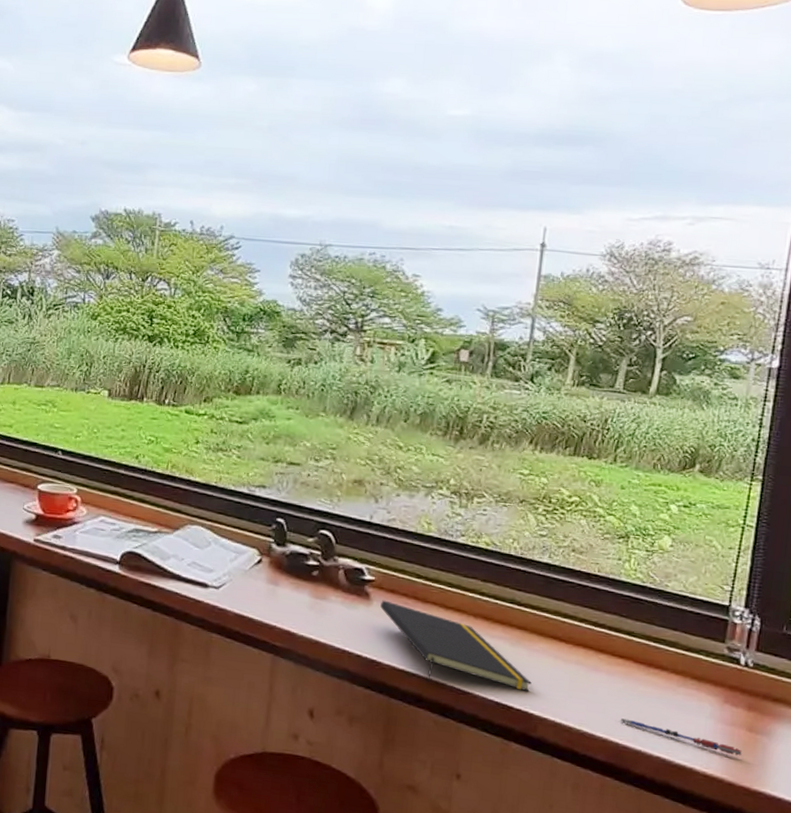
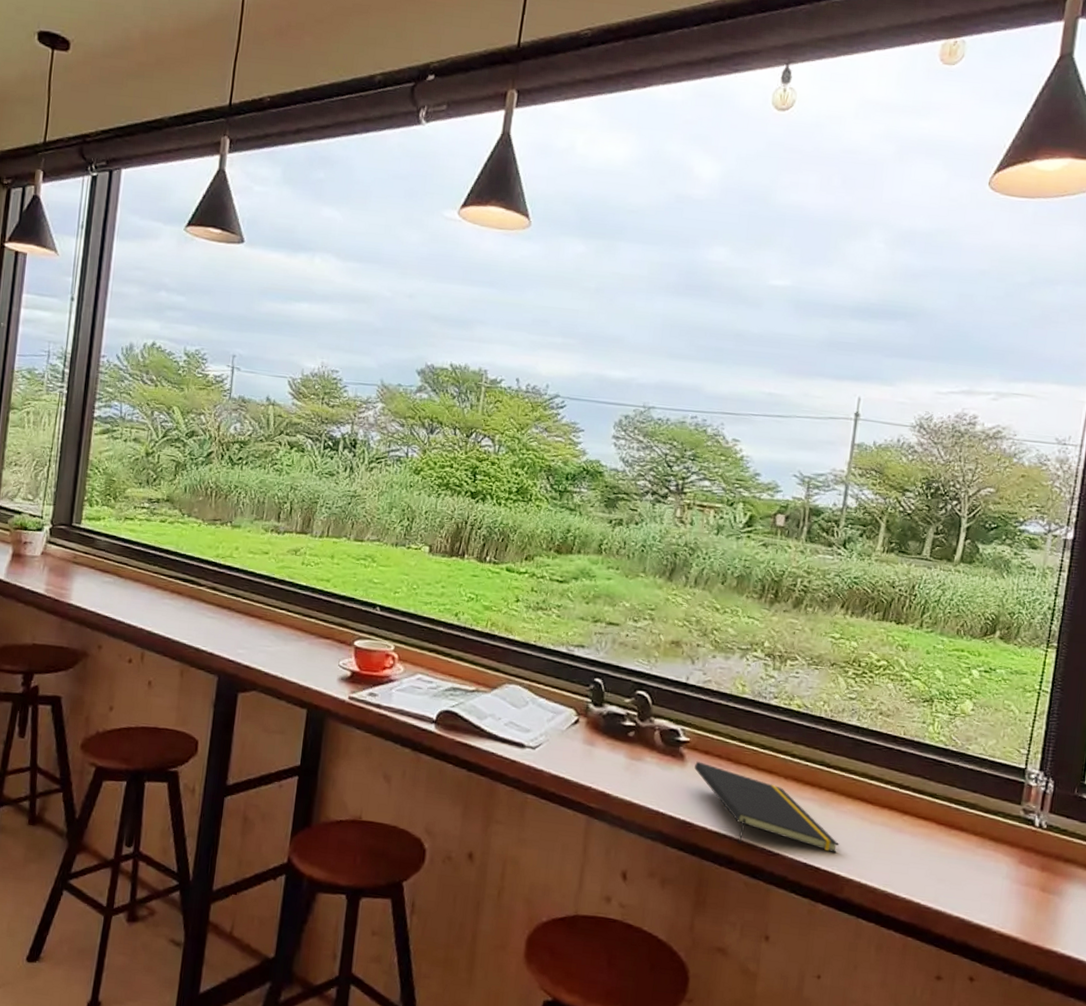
pen: present [621,718,742,756] -> none [923,879,1036,915]

